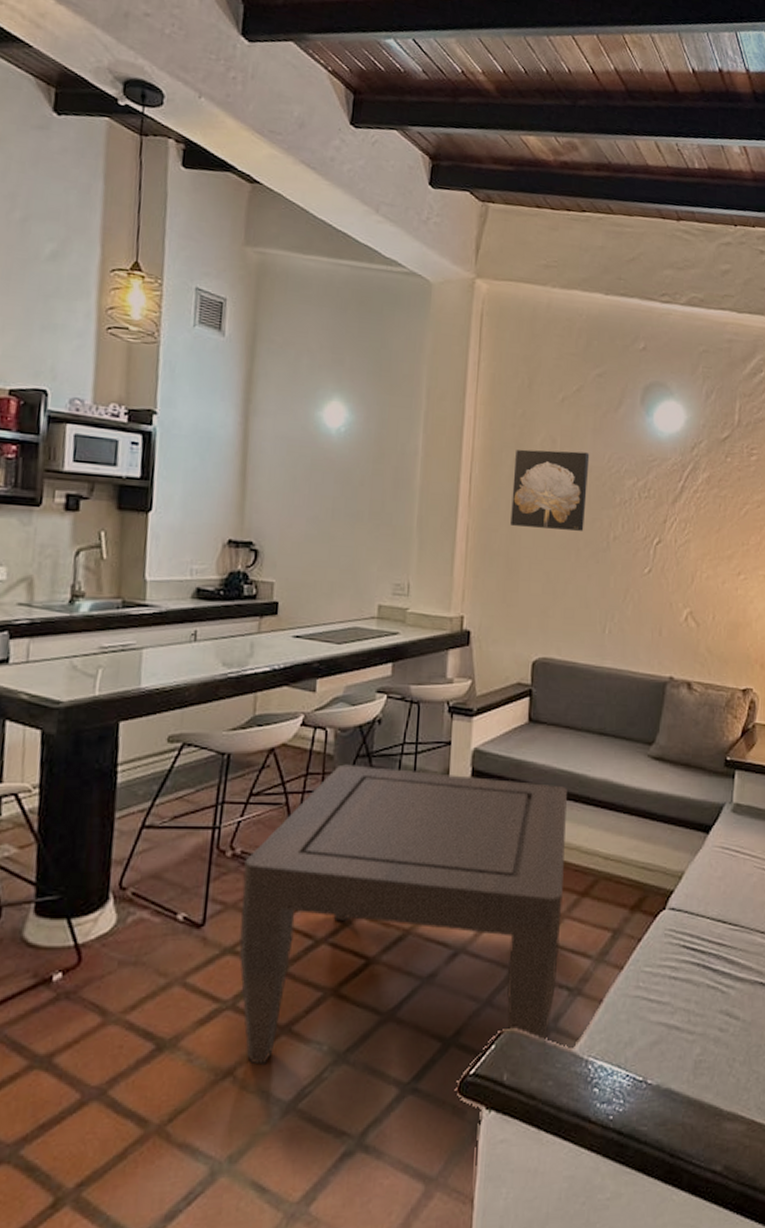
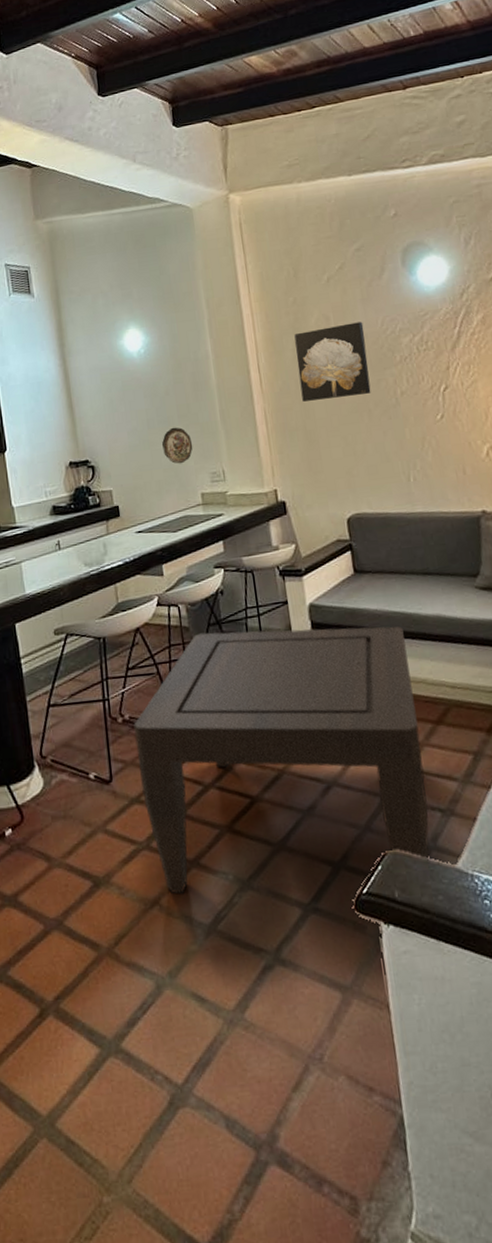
decorative plate: none [343,524,380,568] -> present [161,427,193,464]

